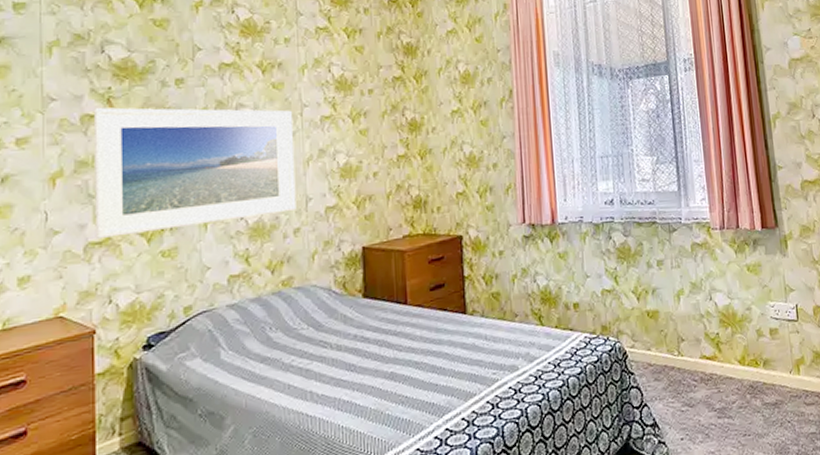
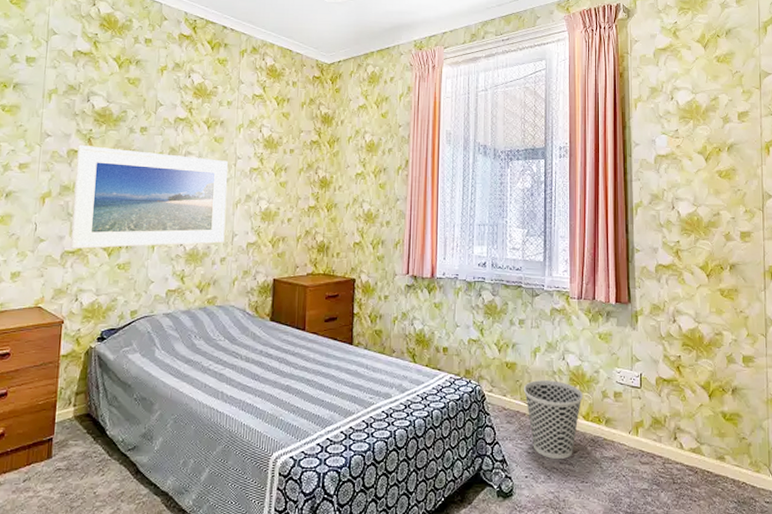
wastebasket: none [669,324,736,415] -> present [523,380,583,460]

